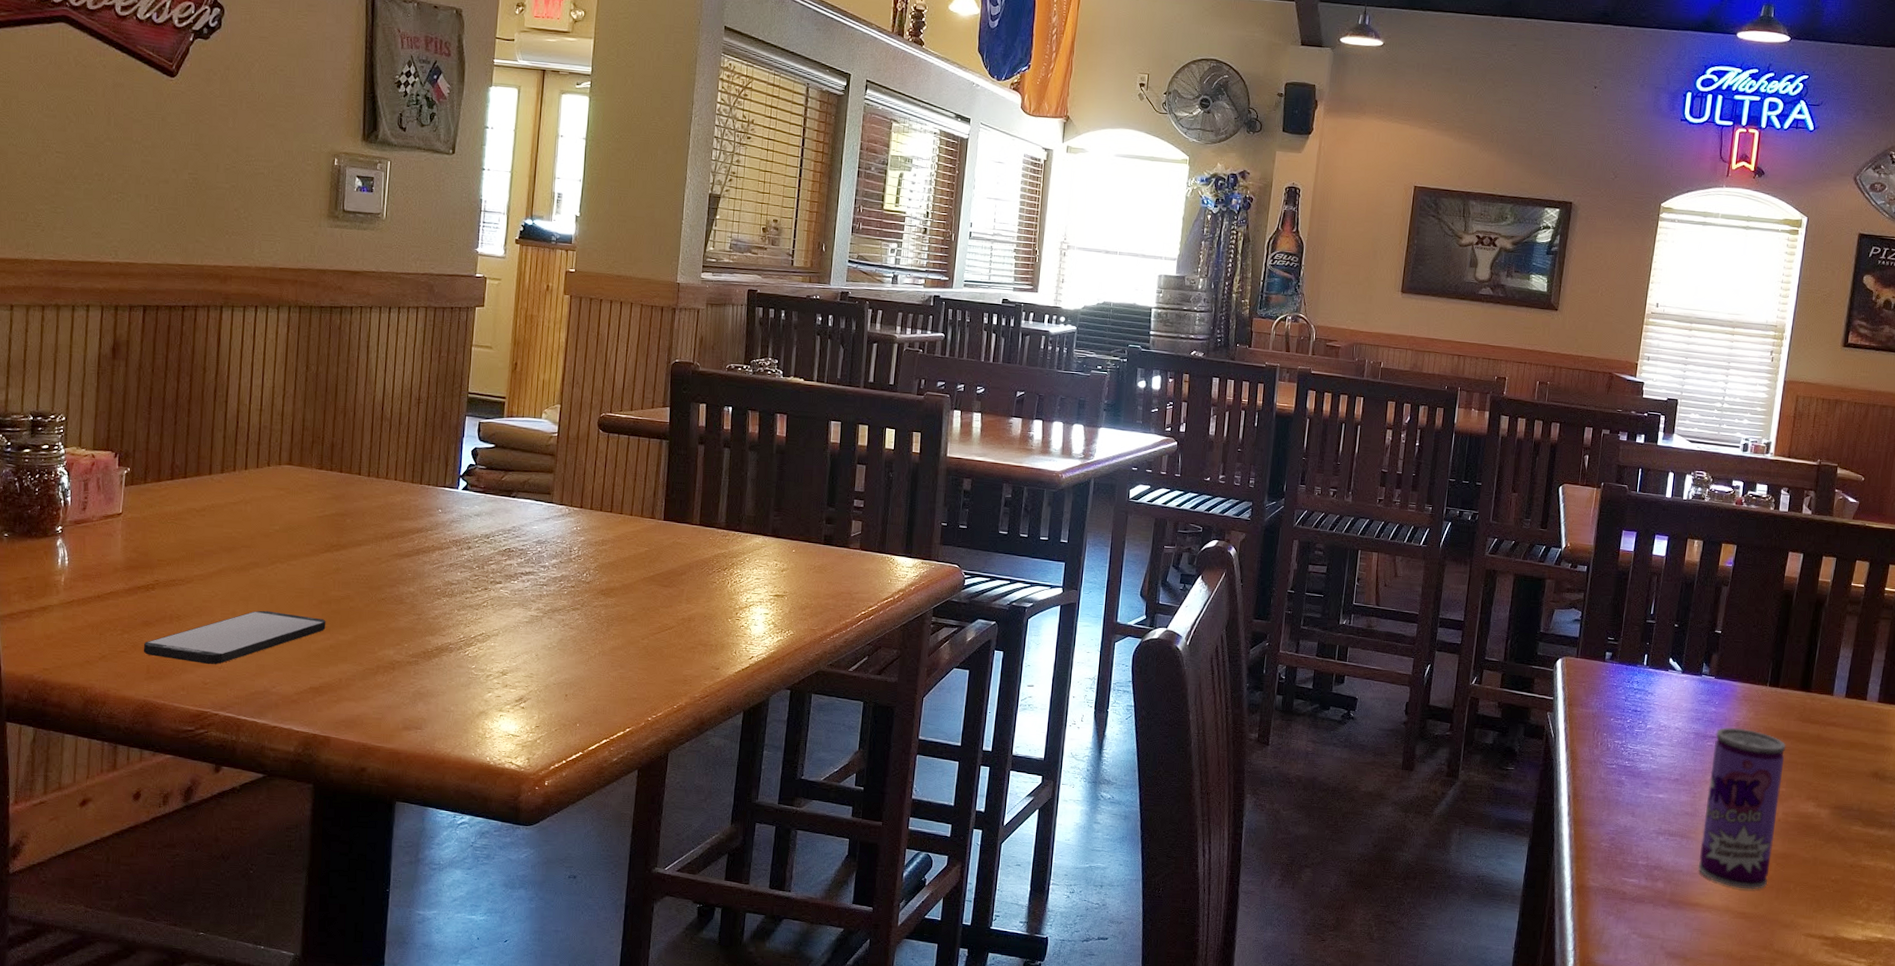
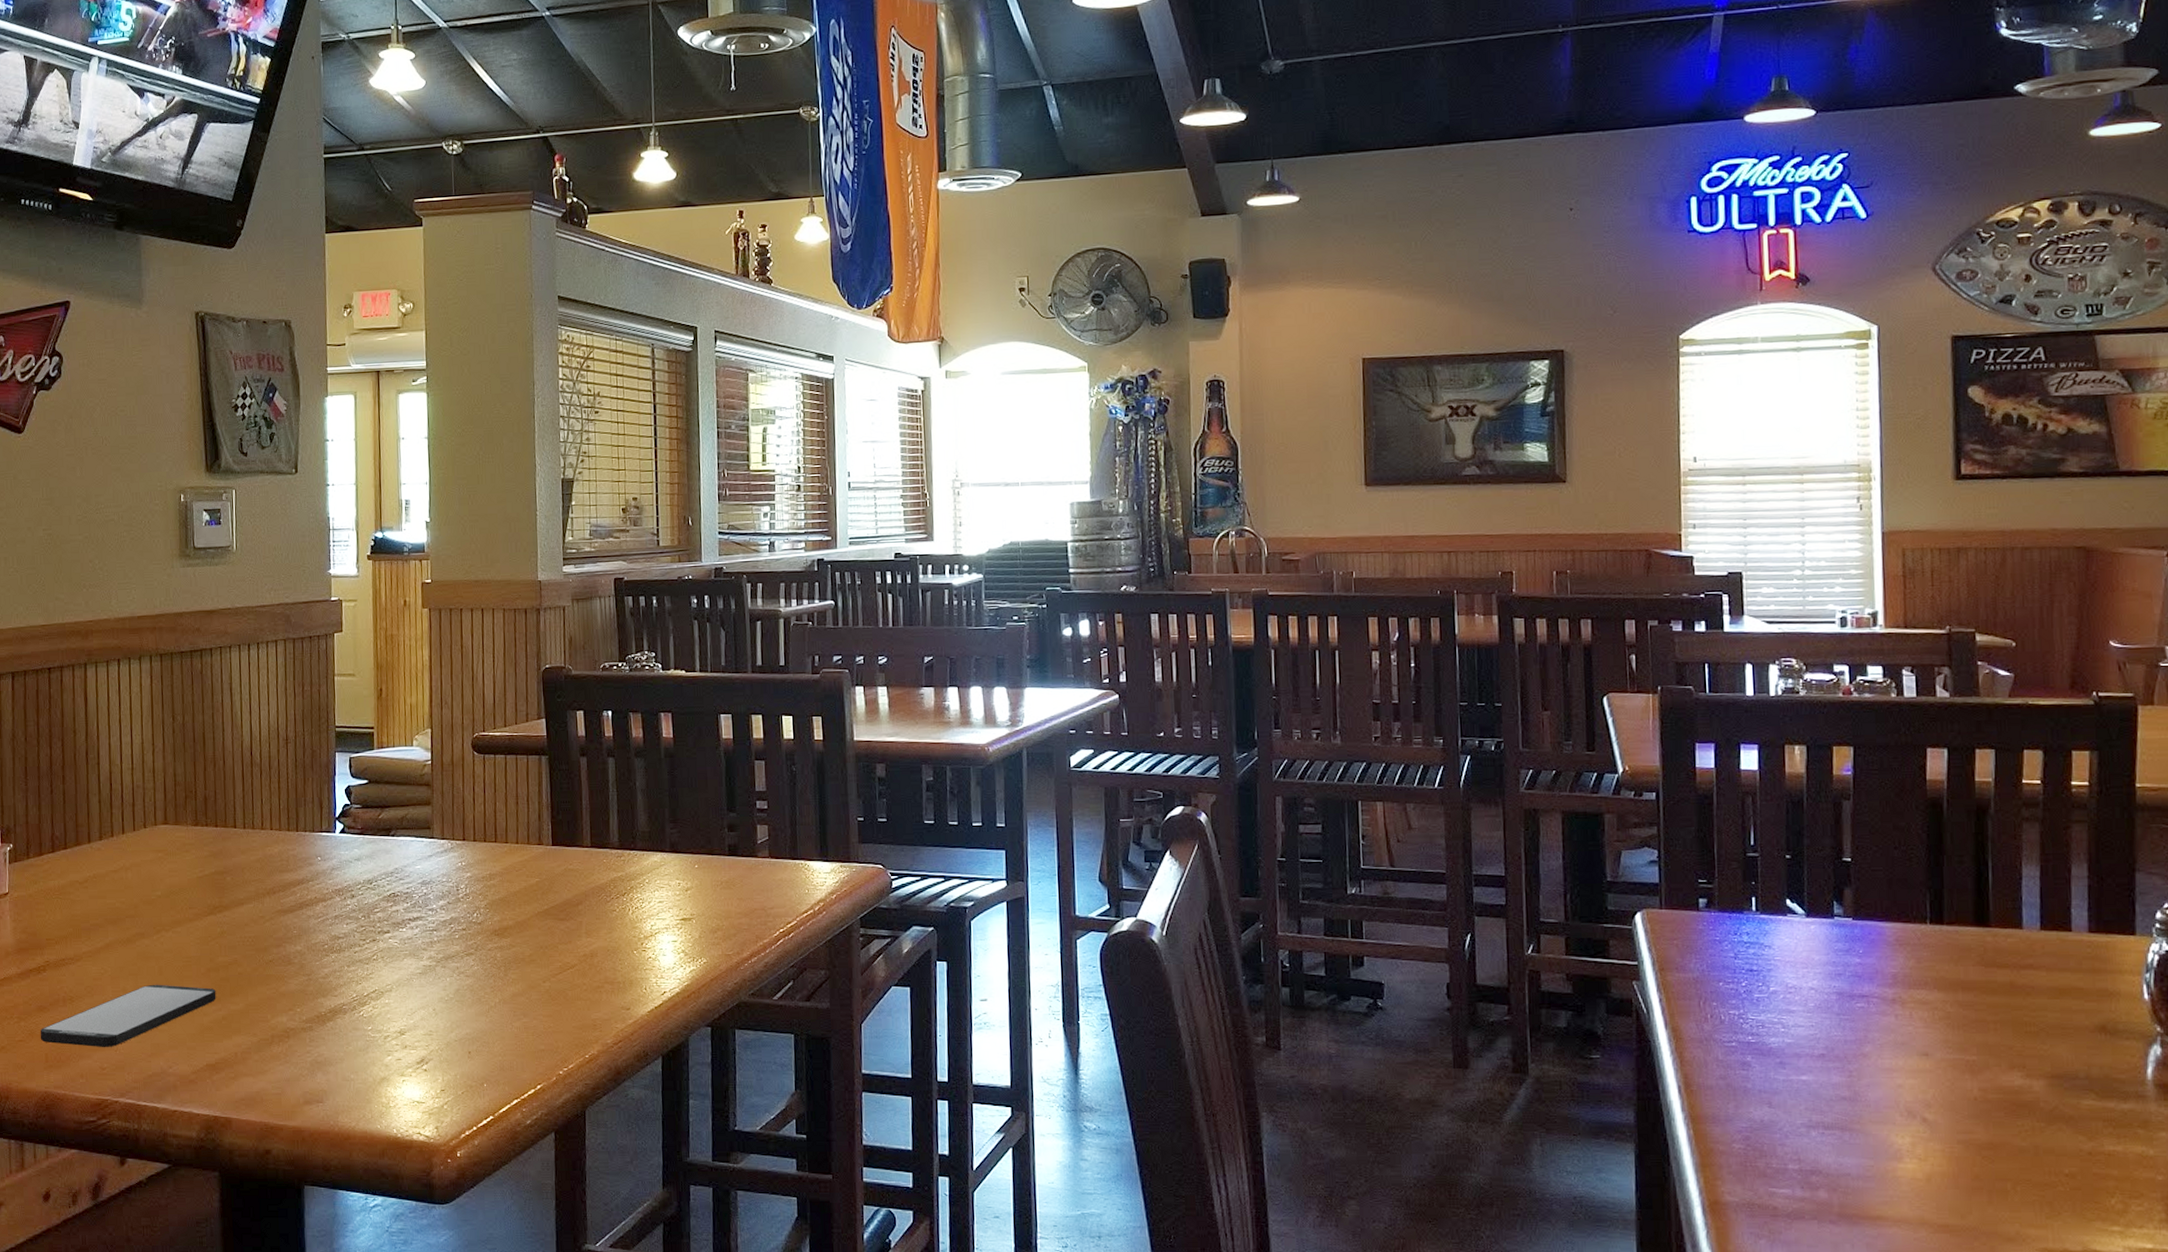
beverage can: present [1698,728,1786,890] -> none [1866,981,1973,1194]

